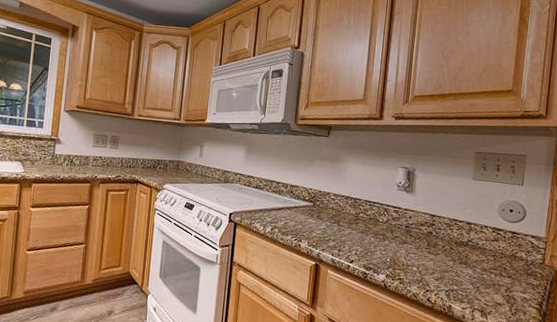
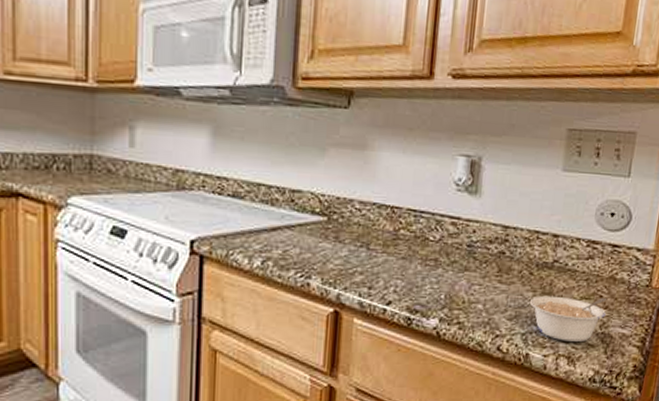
legume: none [450,265,510,301] -> present [529,295,608,342]

